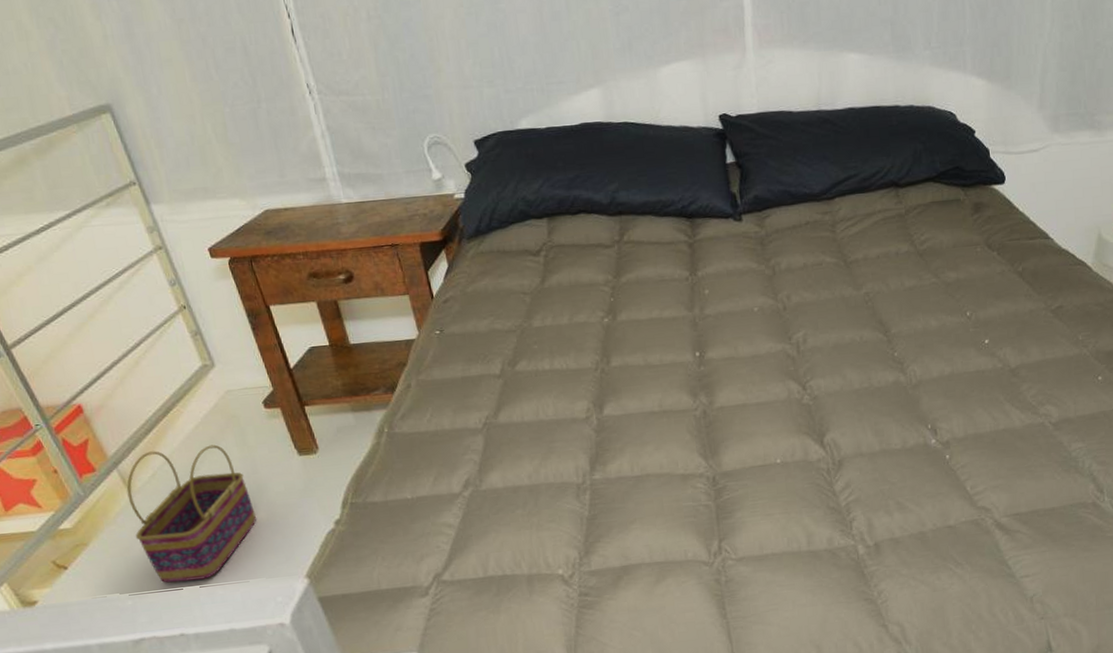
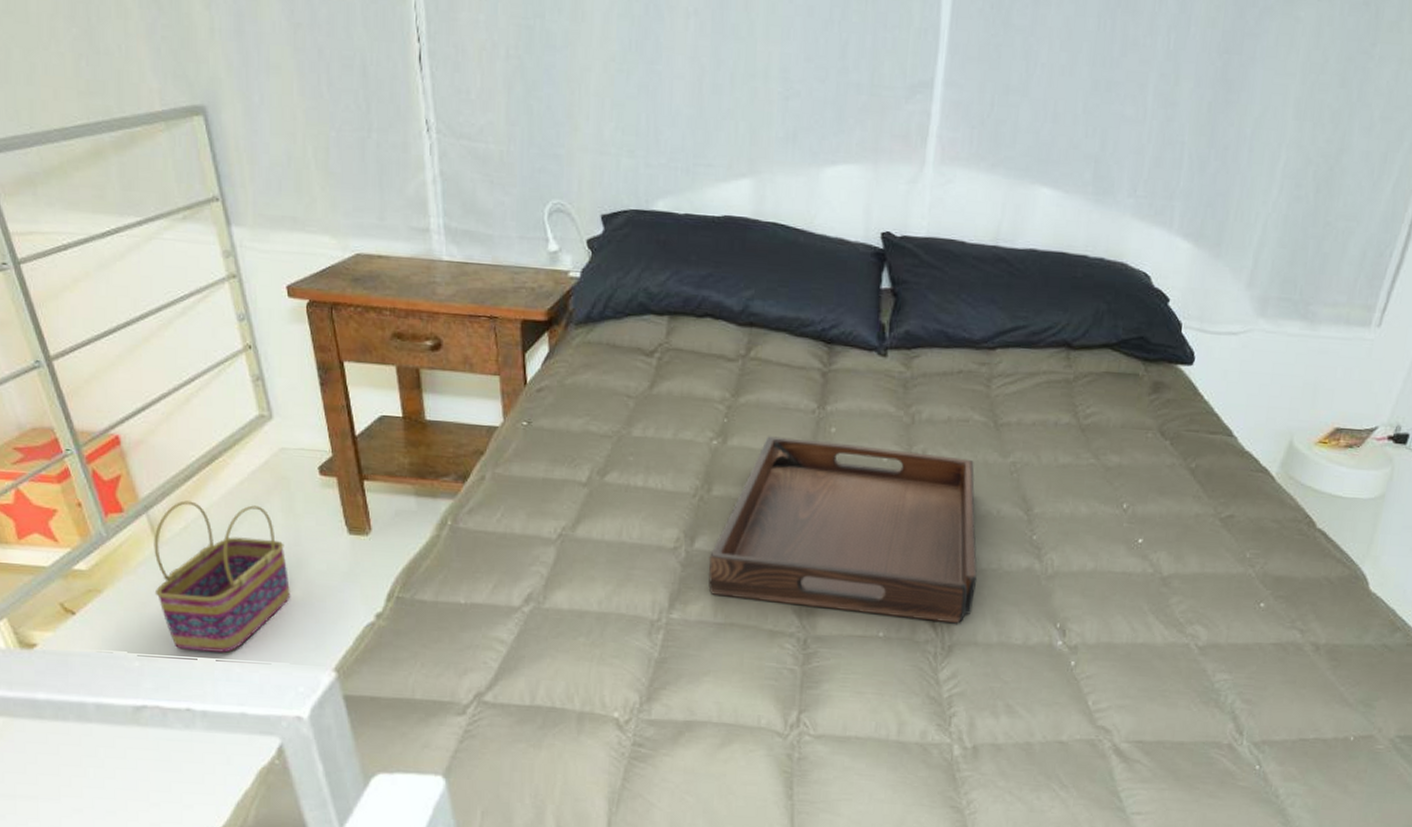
serving tray: none [618,297,854,453] -> present [708,436,977,624]

